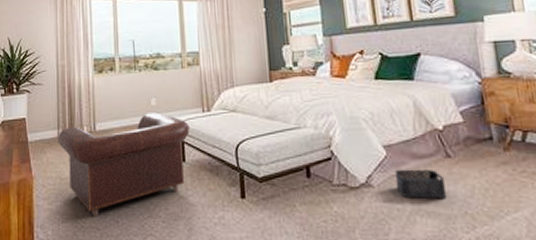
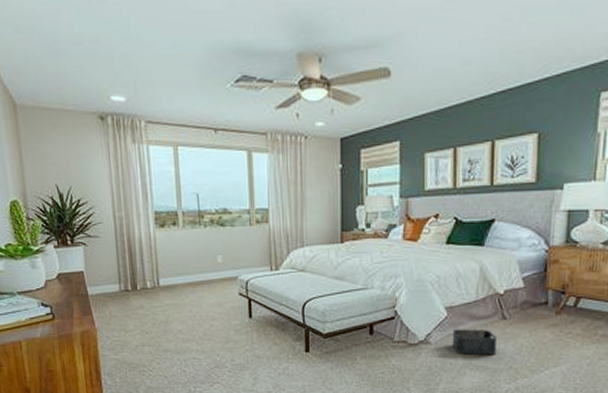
armchair: present [58,112,190,217] -> none [120,270,257,367]

